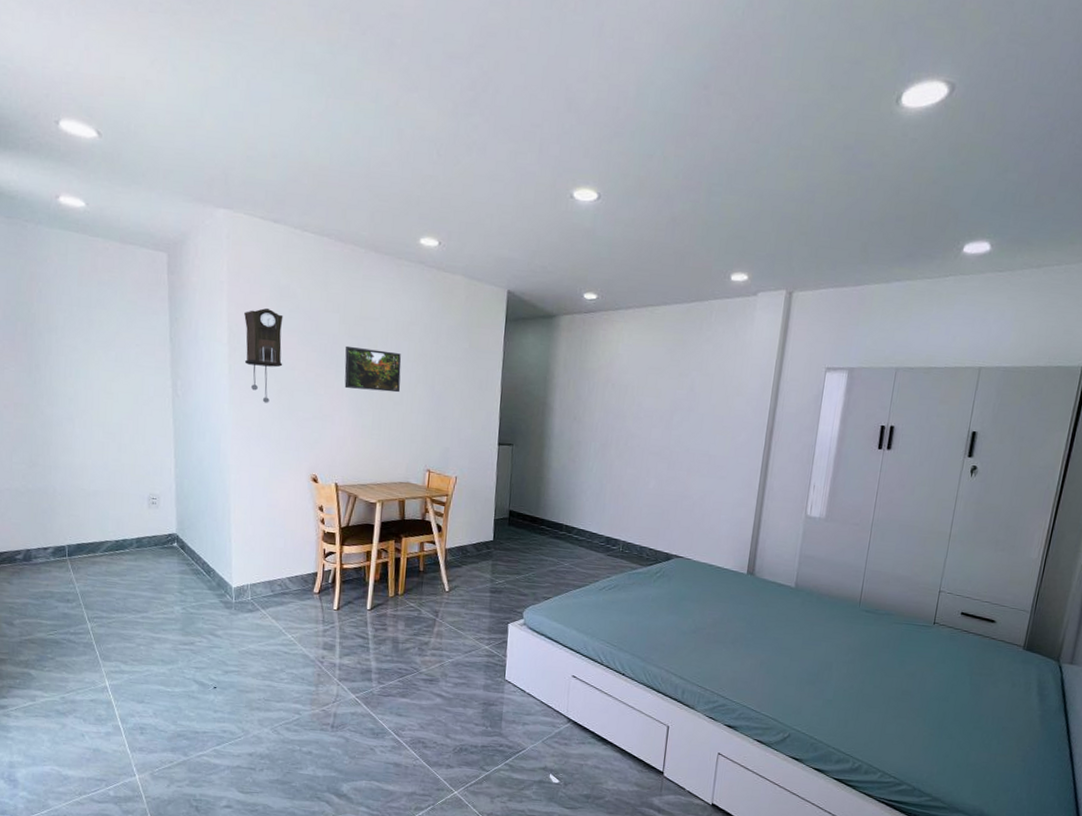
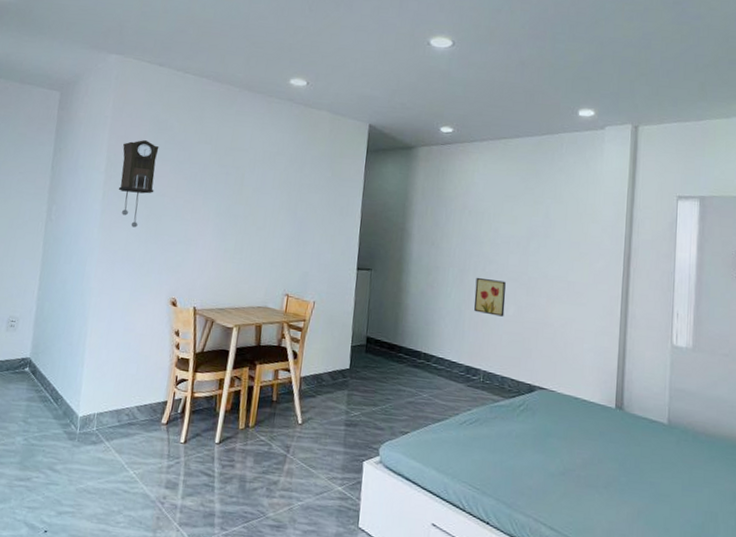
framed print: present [344,345,402,393] -> none [210,174,267,218]
wall art: none [615,451,648,490] -> present [474,277,506,317]

